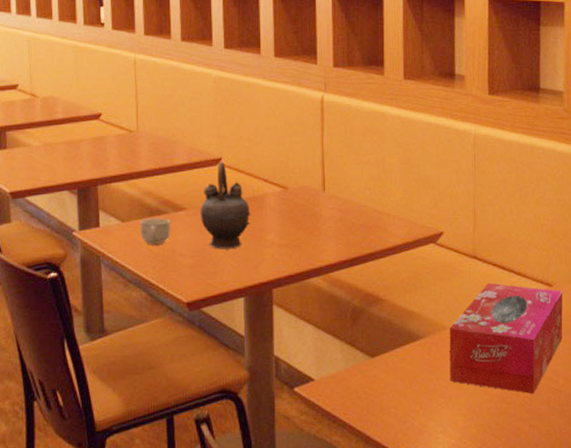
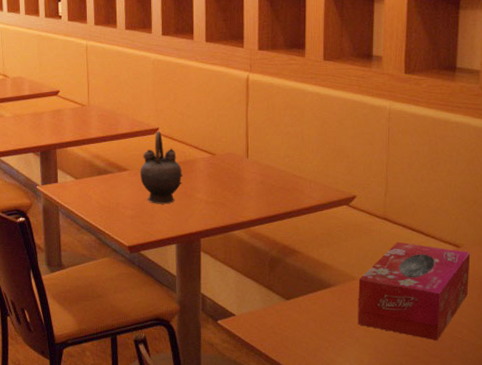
cup: present [140,218,171,244] -> none [90,177,116,198]

